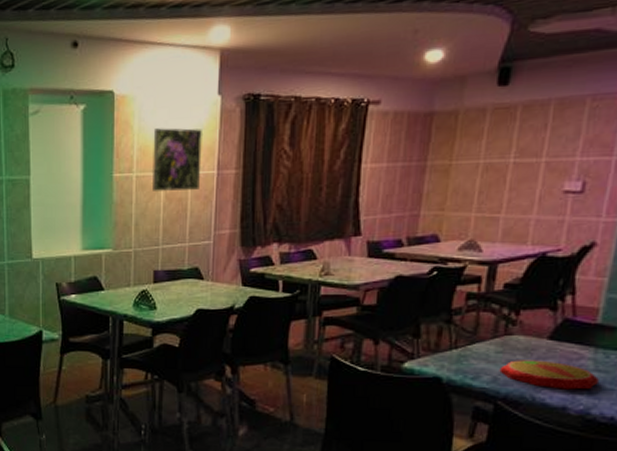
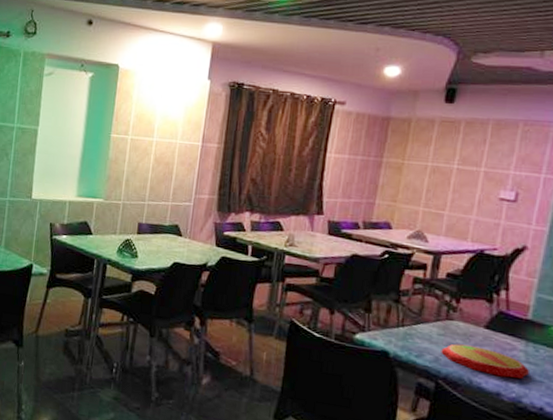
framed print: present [151,128,202,191] -> none [143,100,192,157]

